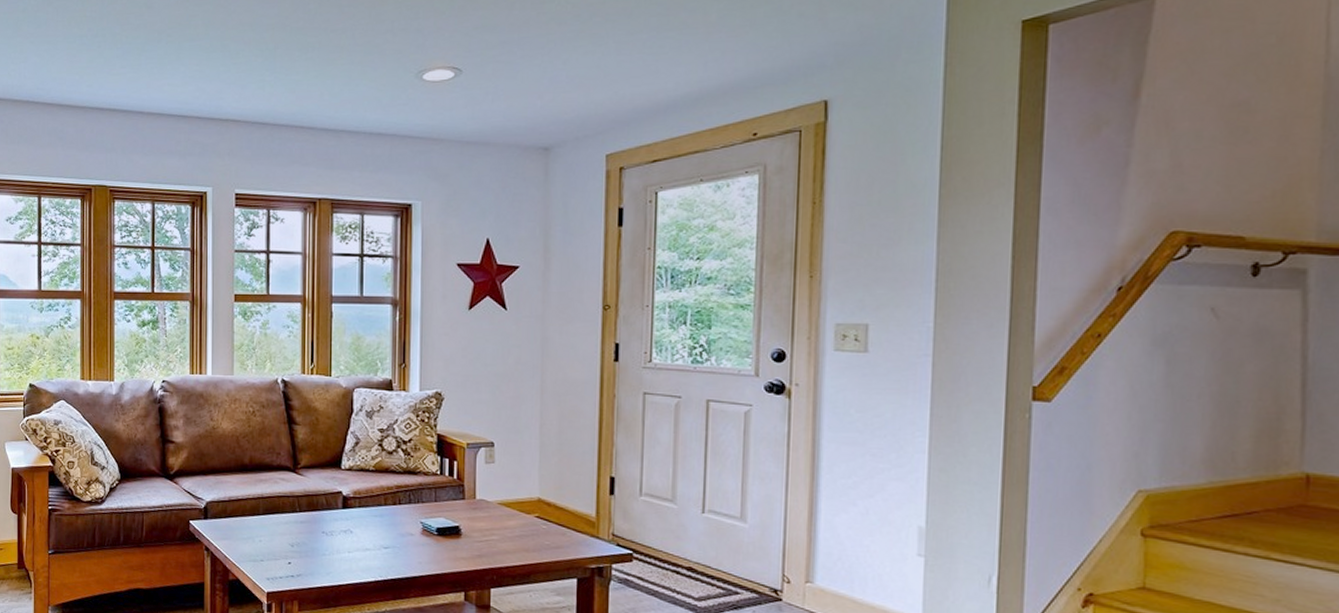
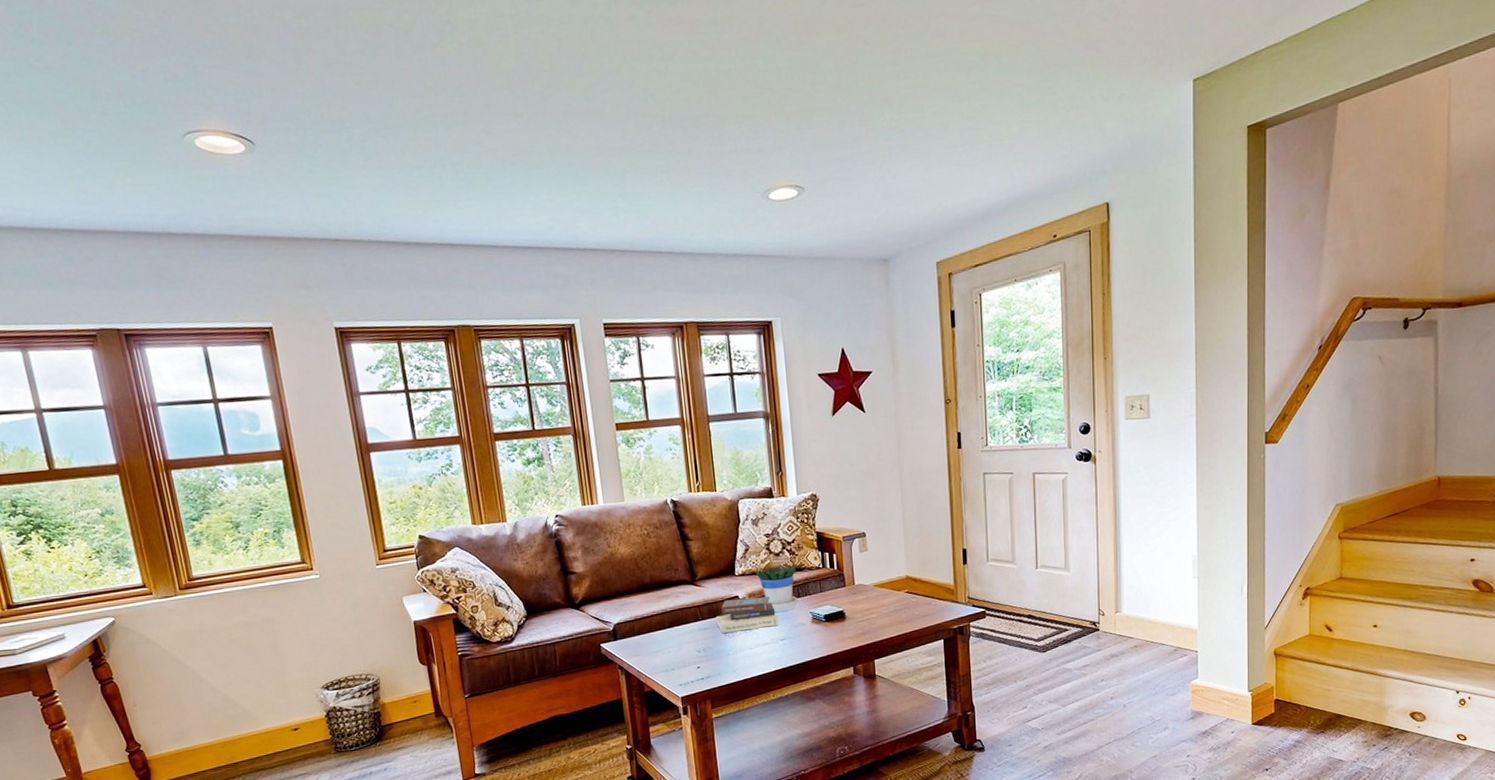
books: none [315,494,384,532] -> present [716,596,779,634]
flowerpot: none [364,465,409,517] -> present [756,565,799,613]

